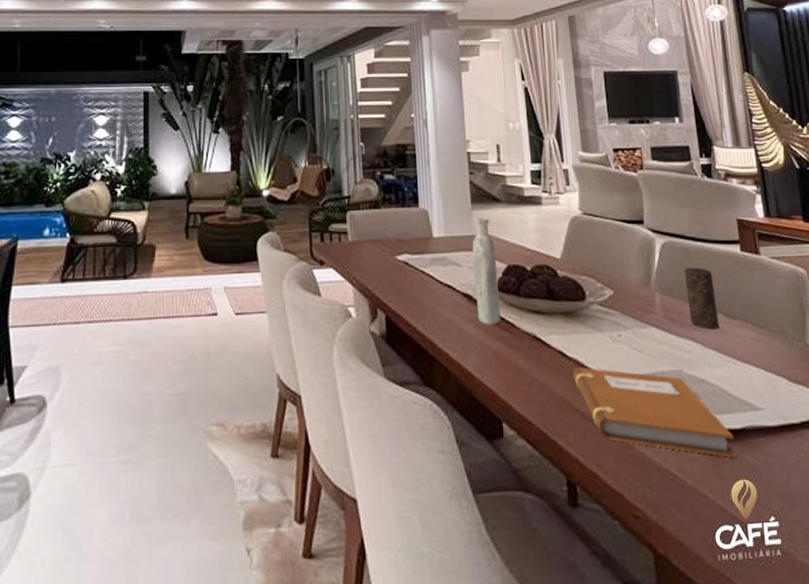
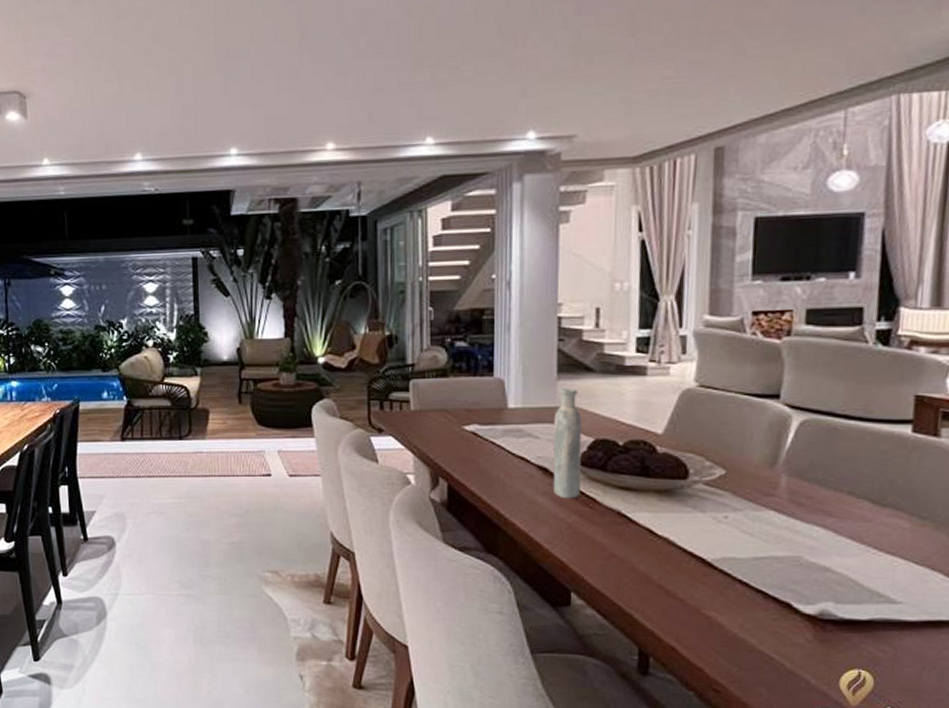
notebook: present [573,367,736,459] -> none [660,546,856,648]
candle: present [684,267,719,329] -> none [823,448,865,516]

